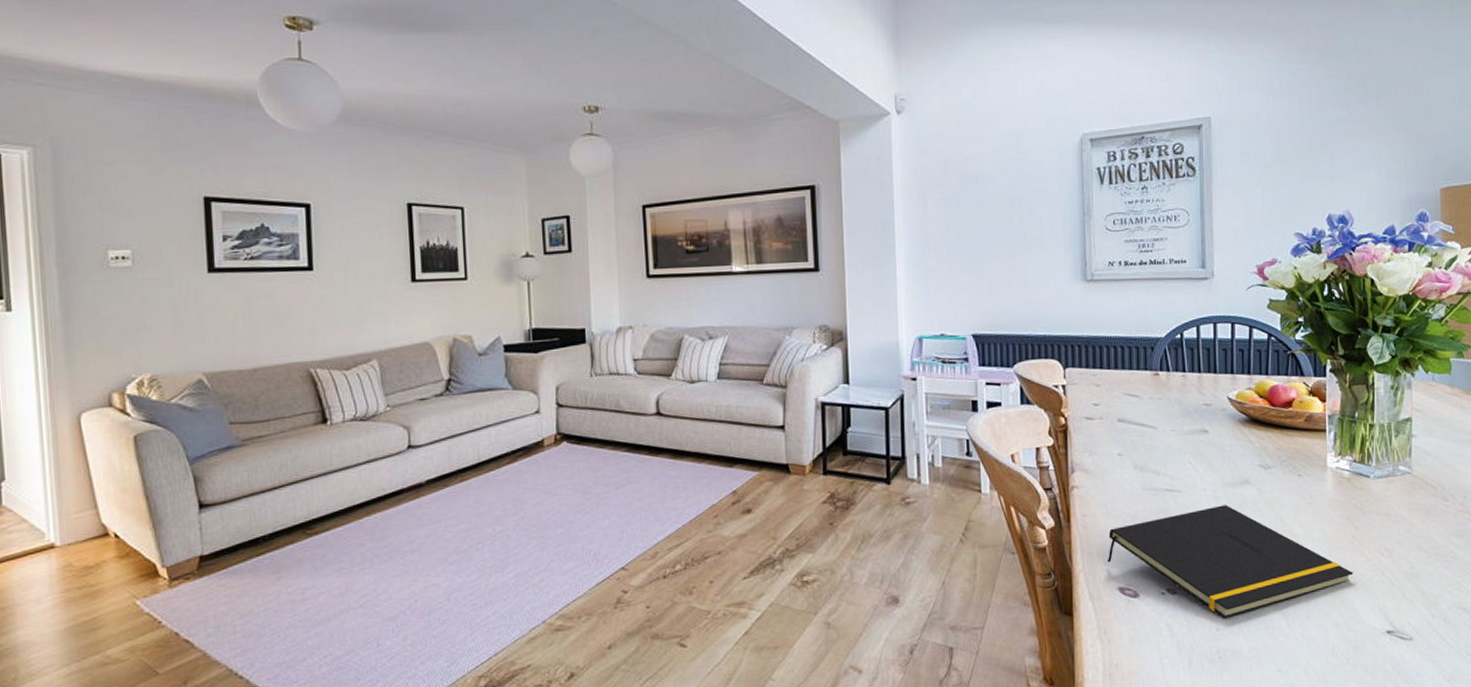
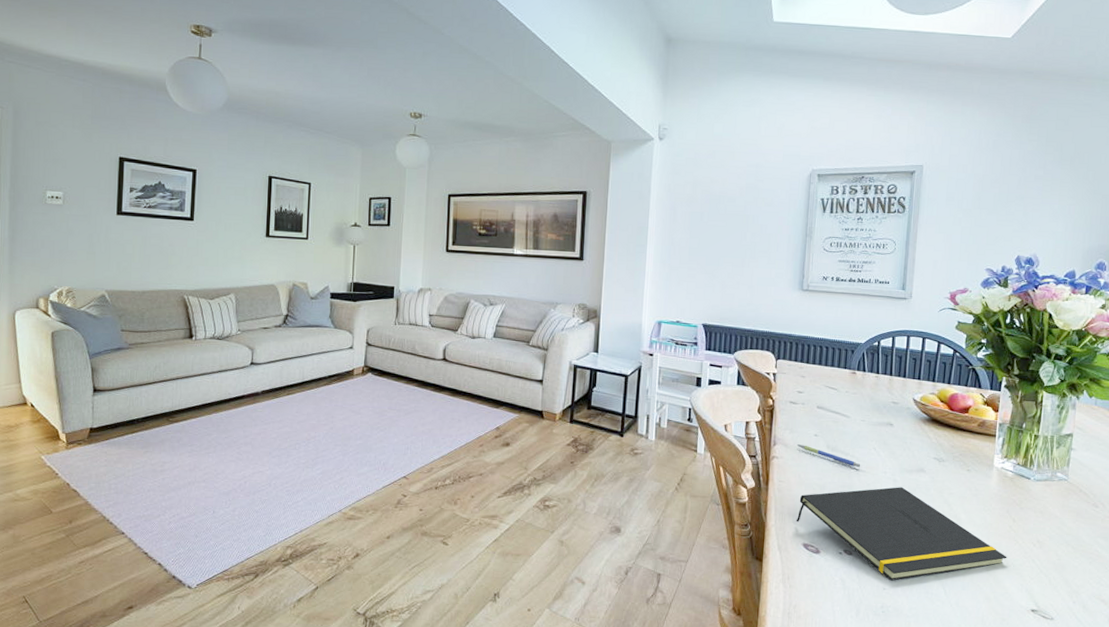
pen: none [1098,468,1176,488] -> present [796,444,861,468]

